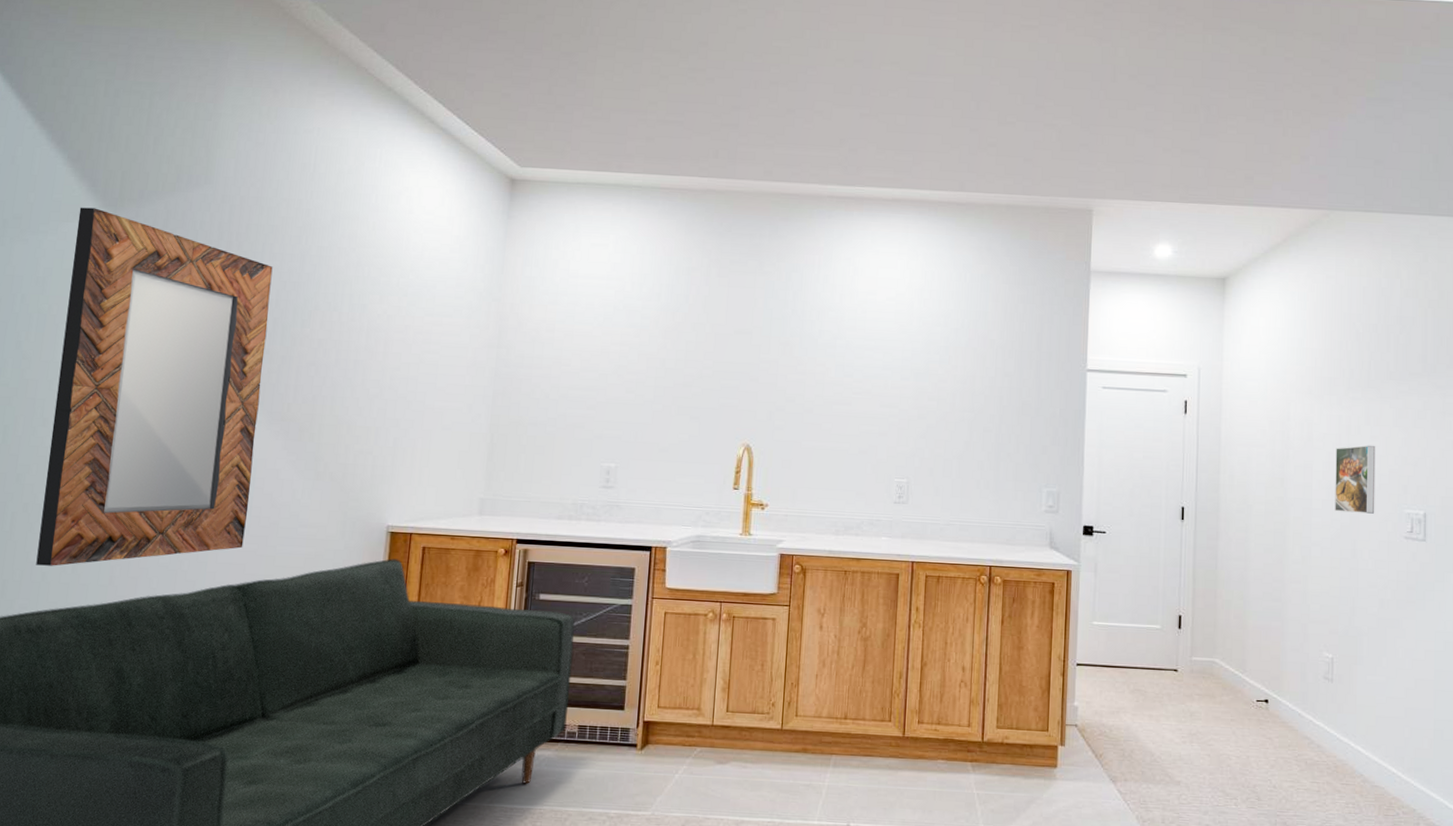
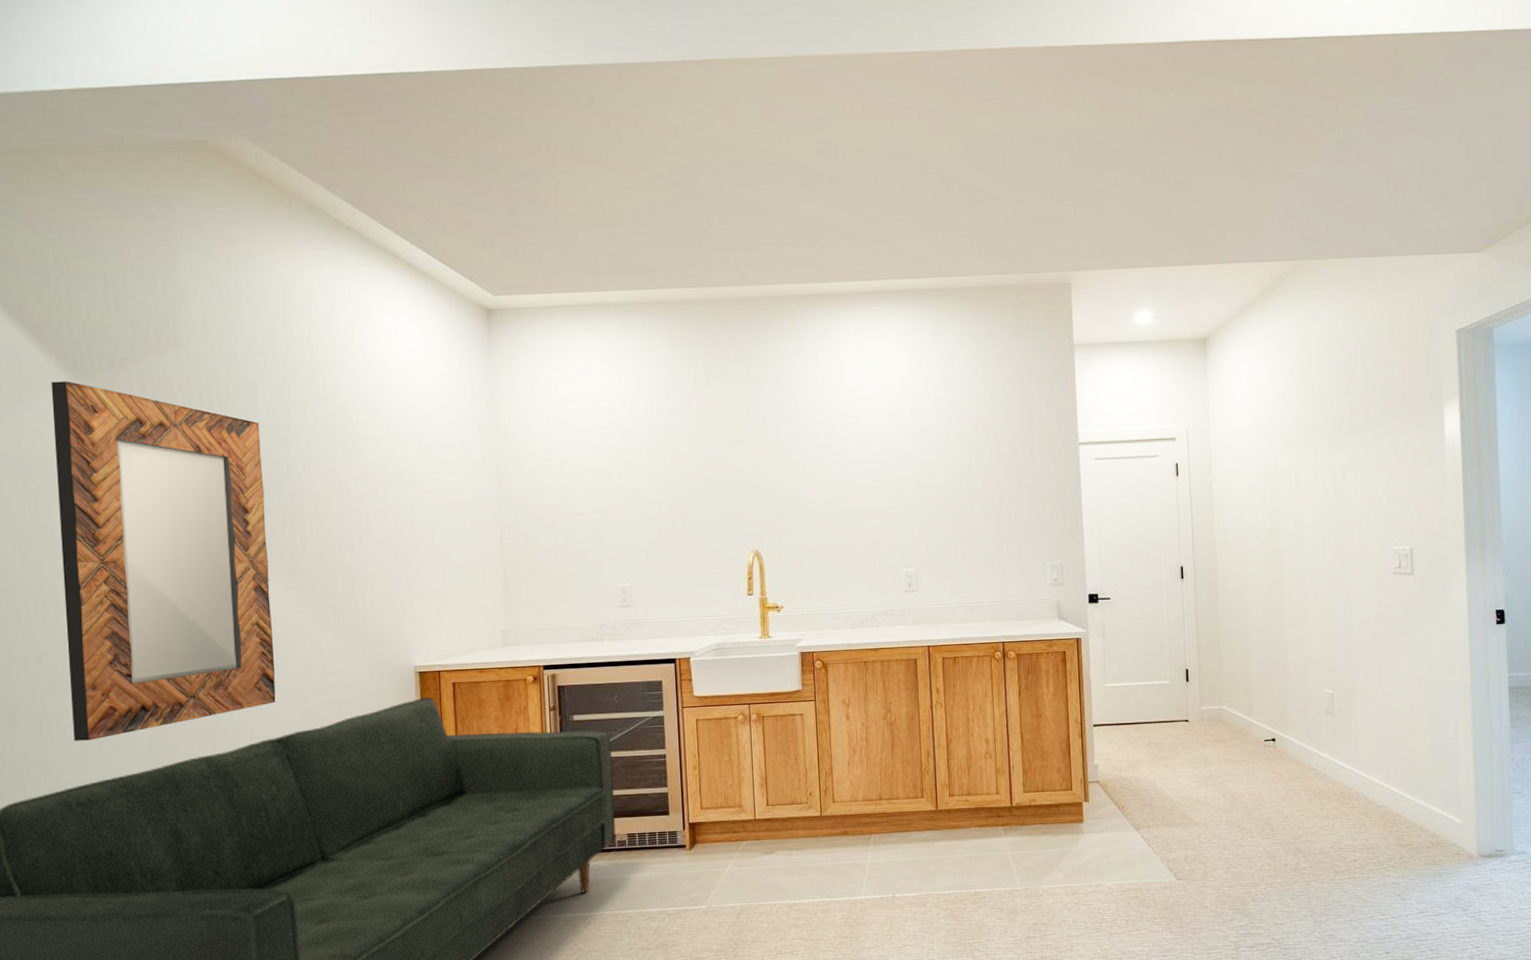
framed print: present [1335,445,1376,514] -> none [1323,488,1364,556]

